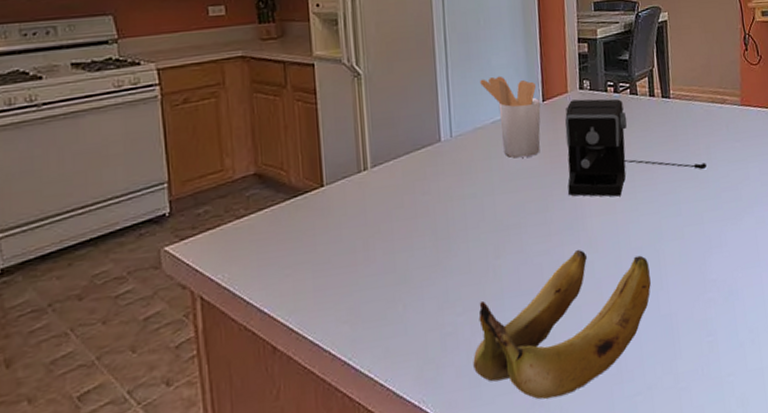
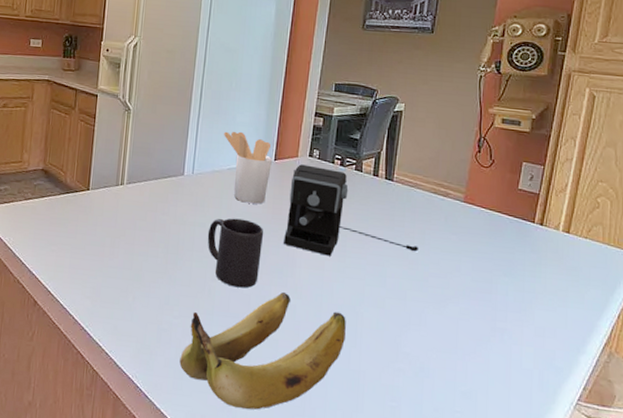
mug: none [480,177,548,260] -> present [207,218,263,288]

